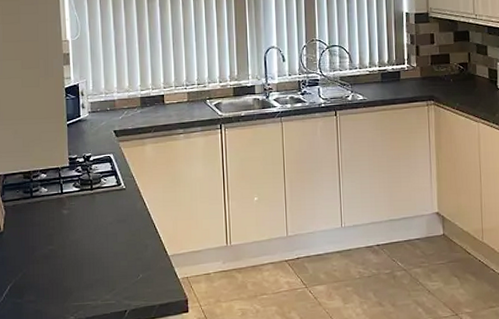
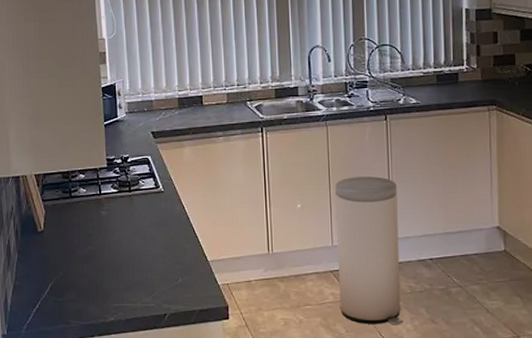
pedal bin: none [290,169,353,310] -> present [335,176,403,325]

